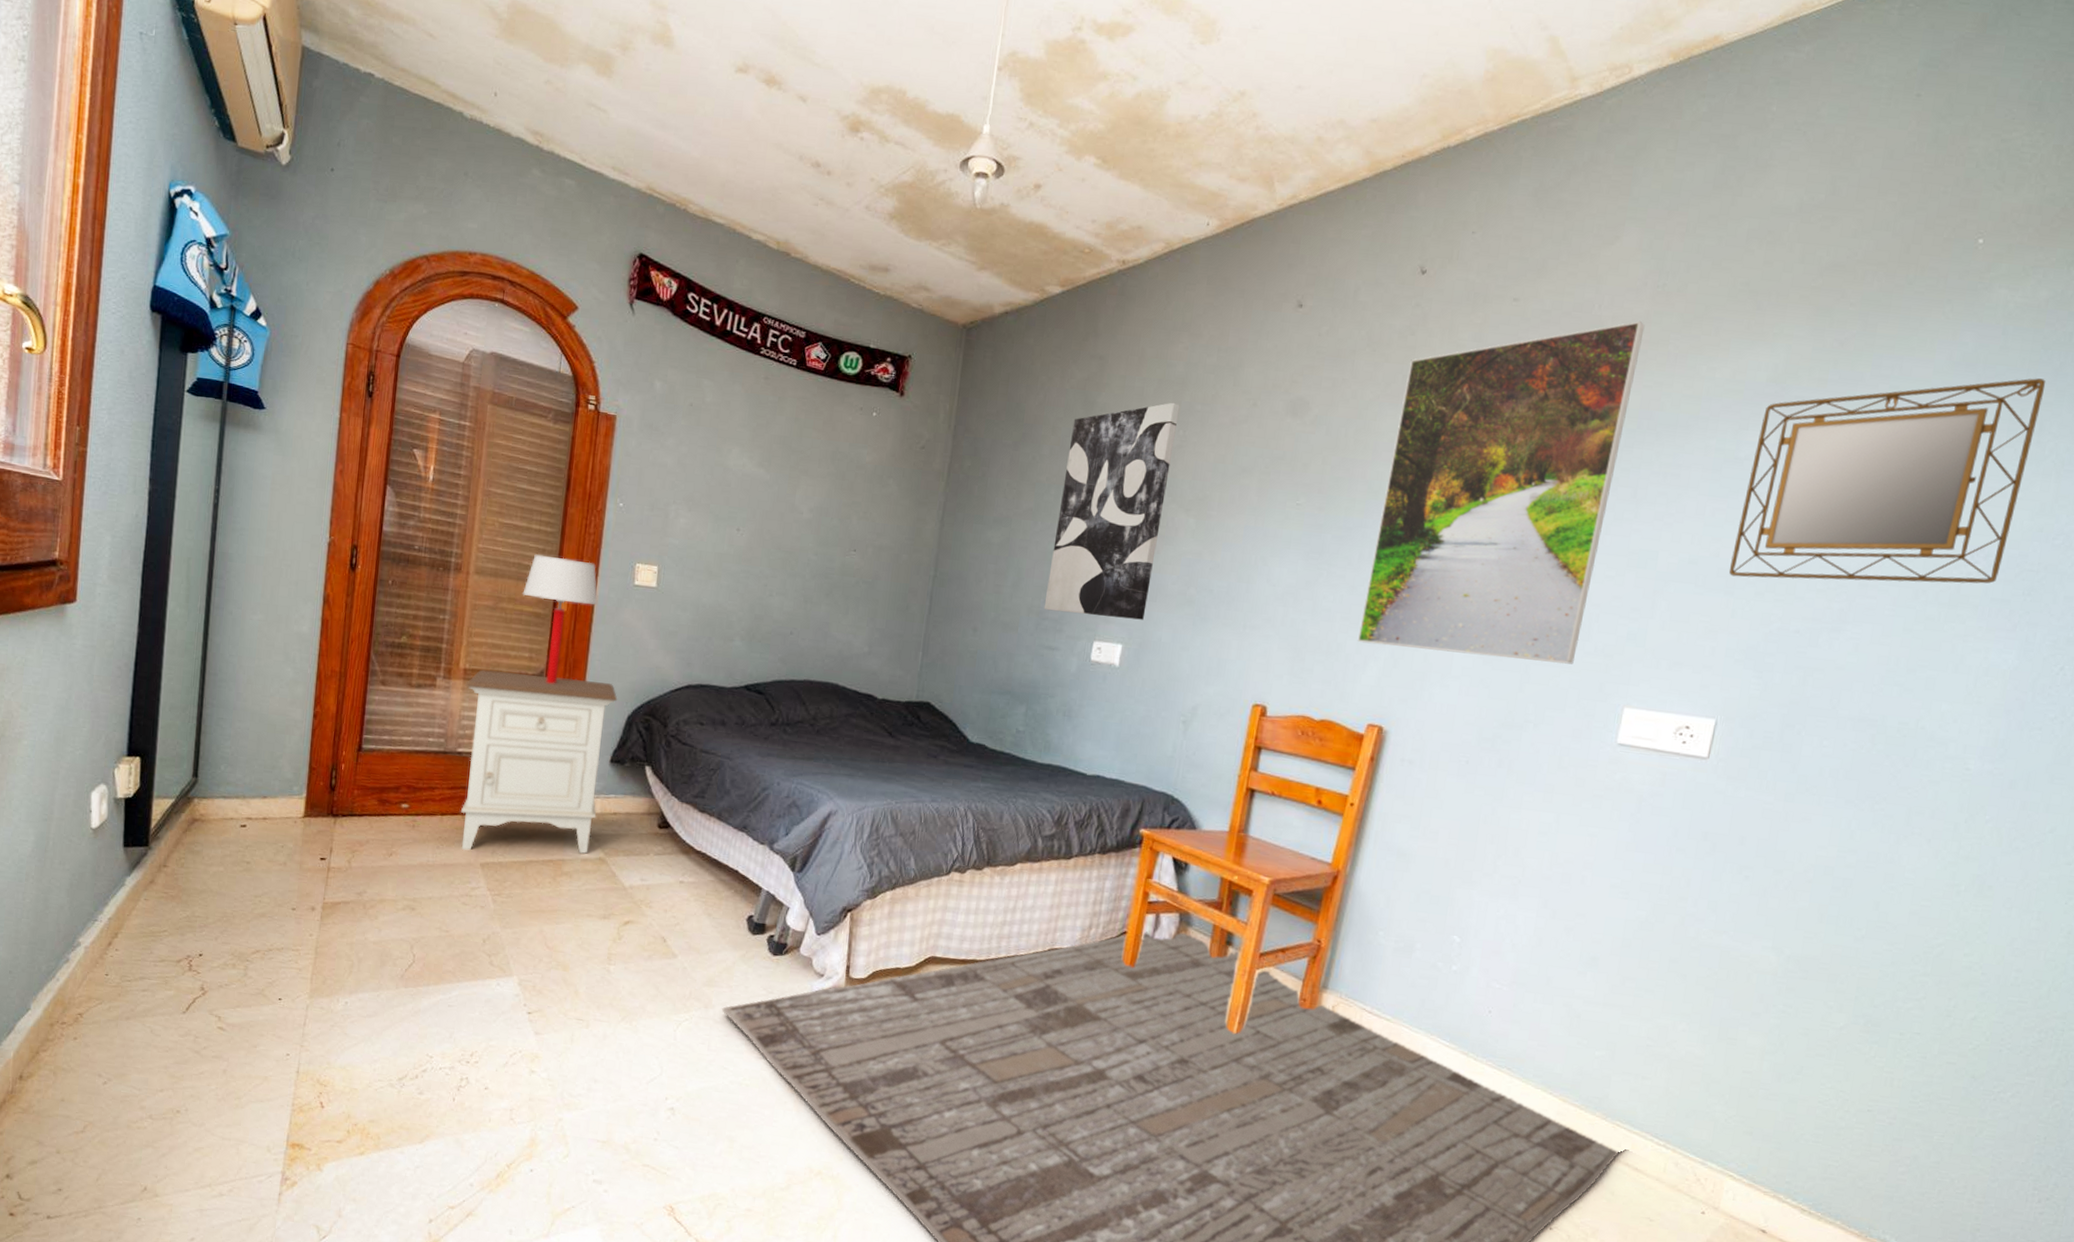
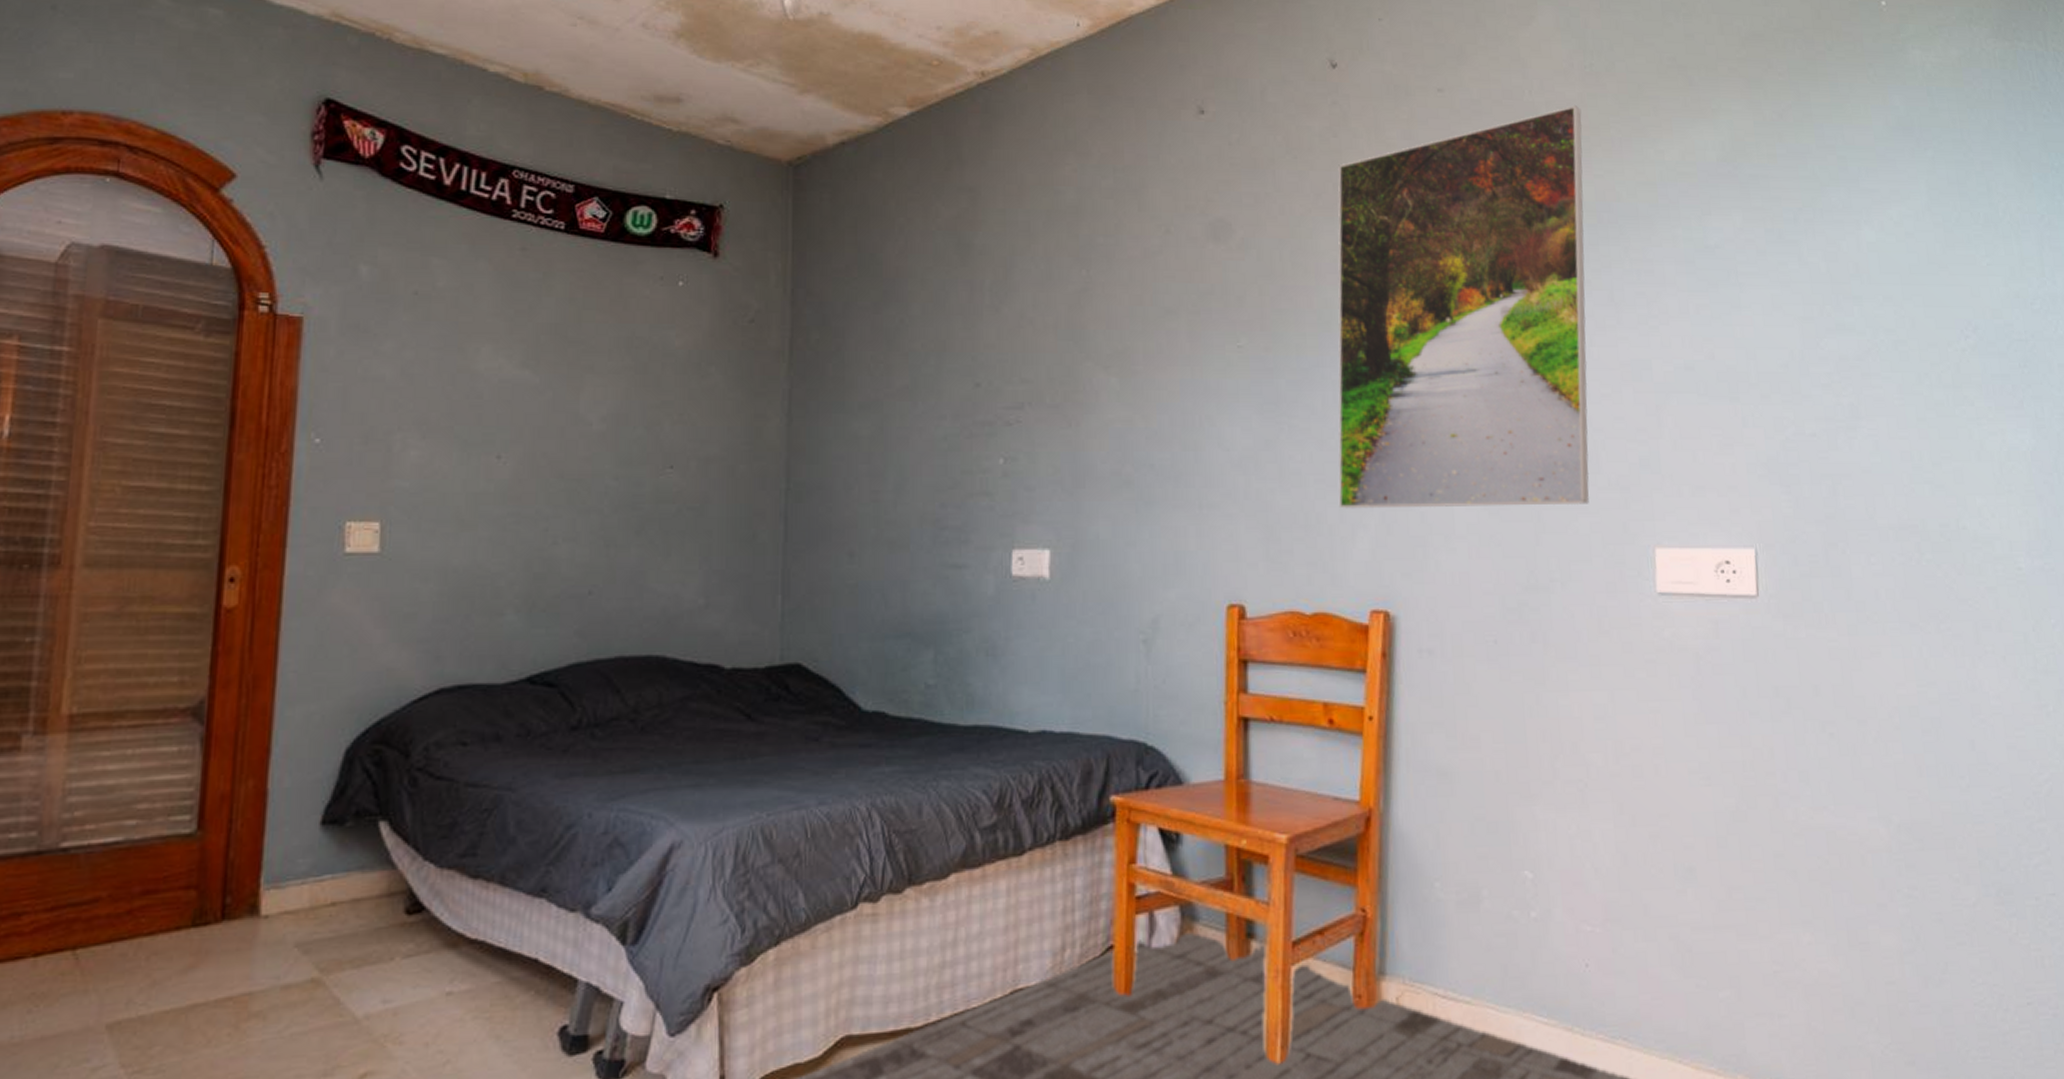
nightstand: present [460,670,618,854] -> none [68,703,328,1009]
table lamp: present [522,554,598,684] -> none [164,526,288,718]
wall art: present [1044,402,1180,620] -> none [940,236,1078,517]
home mirror: present [1729,378,2046,584] -> none [1722,138,1991,380]

